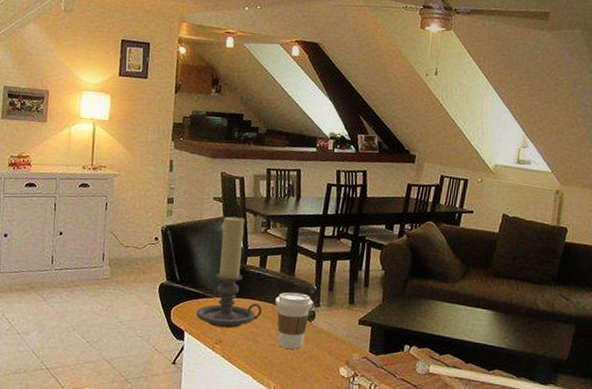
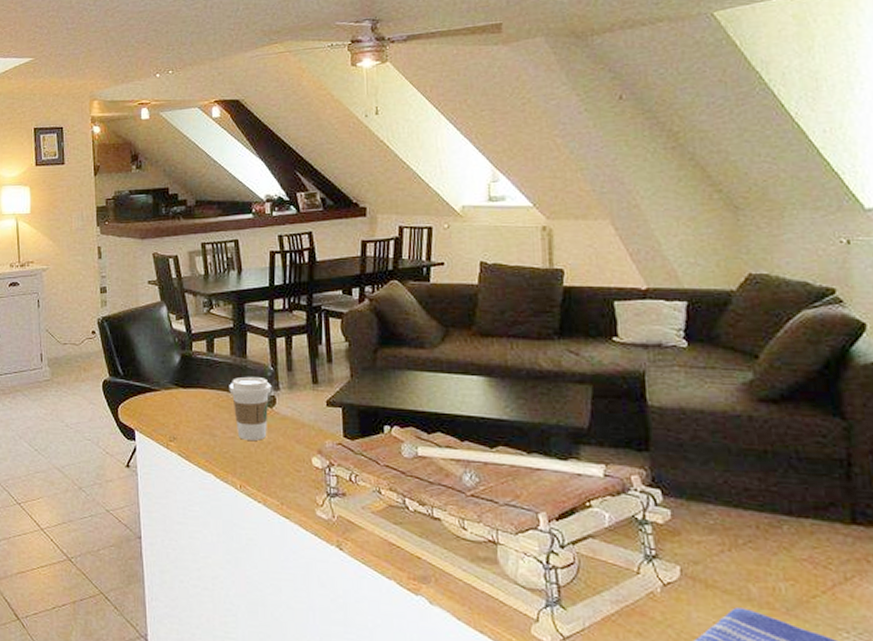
candle holder: present [196,215,262,329] -> none [144,298,215,423]

